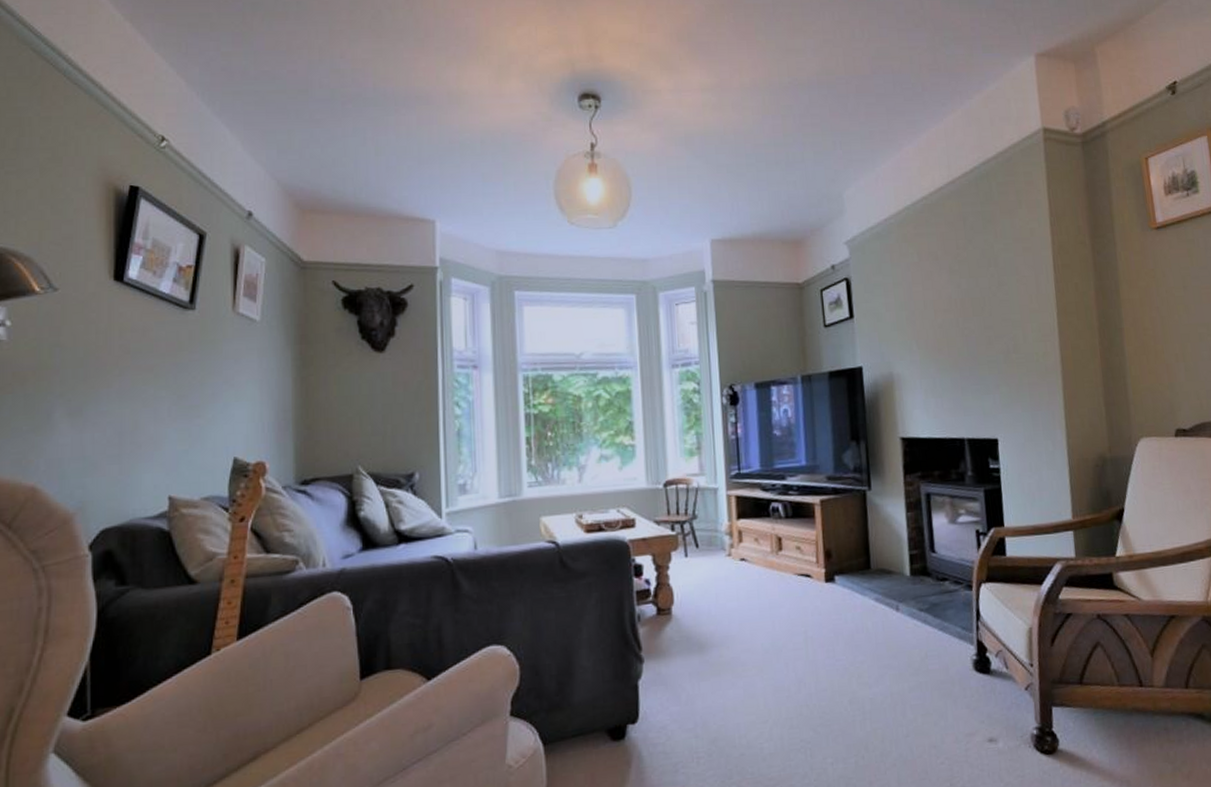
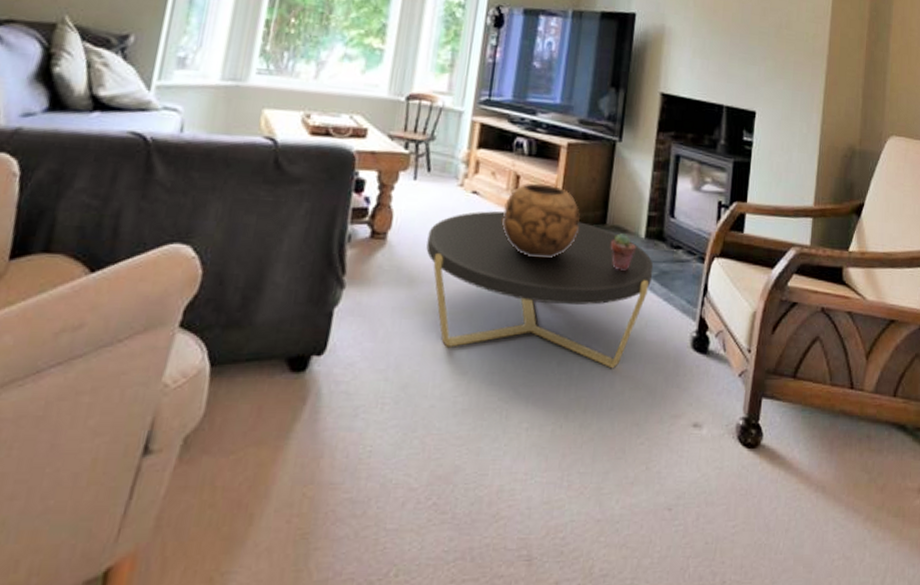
coffee table: none [708,570,924,701] -> present [426,211,654,369]
decorative bowl: none [772,541,846,610] -> present [501,182,581,259]
potted succulent: none [878,575,904,609] -> present [610,233,636,271]

